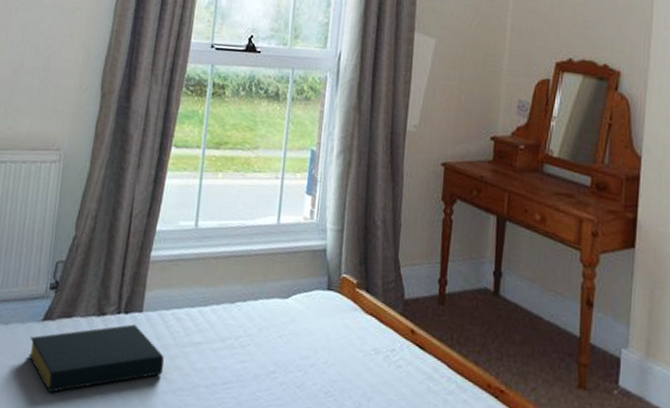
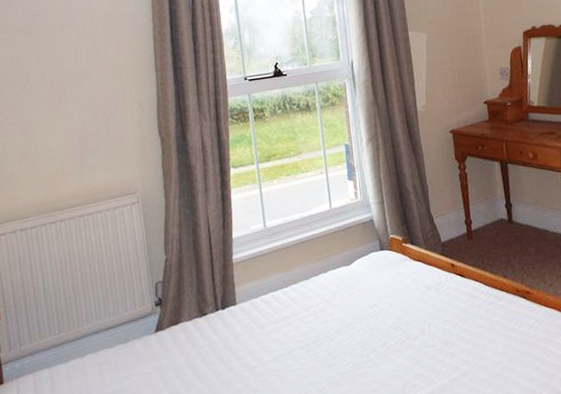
hardback book: present [28,324,165,393] -> none [148,316,264,386]

